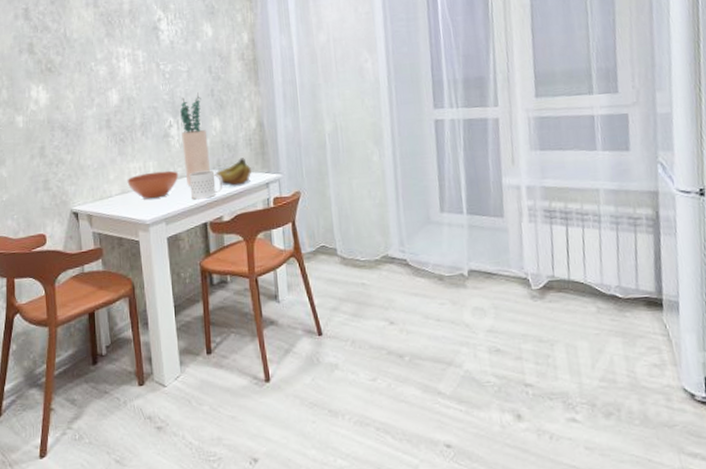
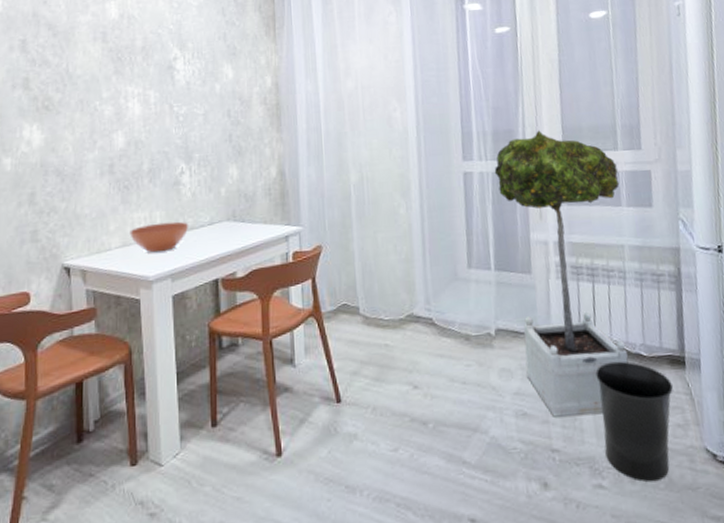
vase: present [180,92,211,188] -> none [194,137,225,240]
mug: present [189,170,223,200] -> none [200,221,238,254]
fruit: present [215,158,252,187] -> none [229,208,271,240]
potted tree: none [465,76,604,354] -> present [494,130,629,417]
waste bin: none [569,302,650,417] -> present [595,361,673,481]

